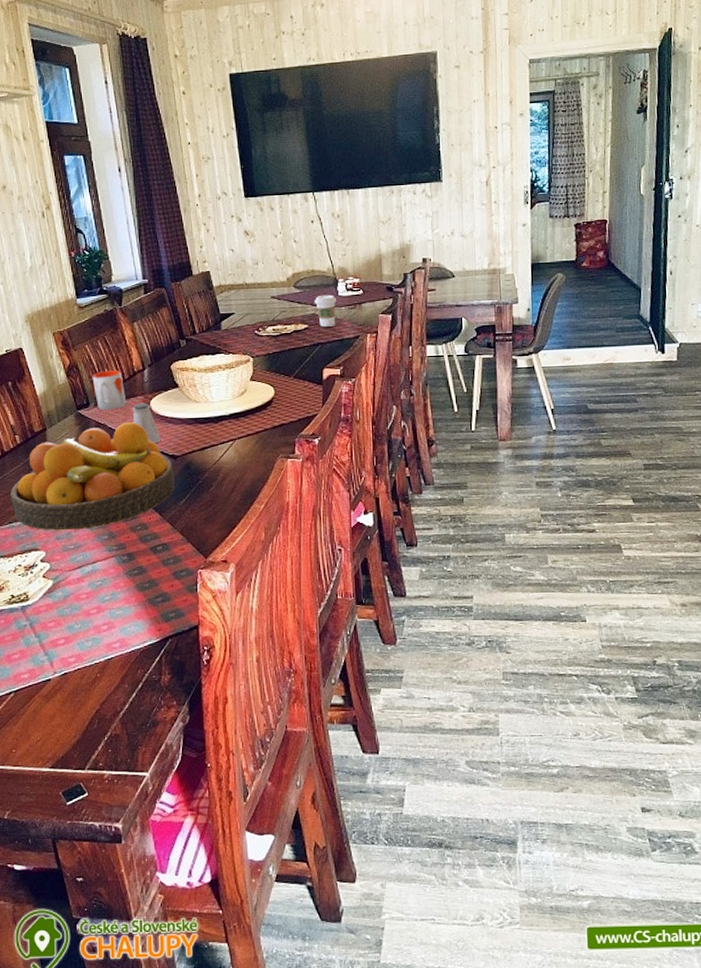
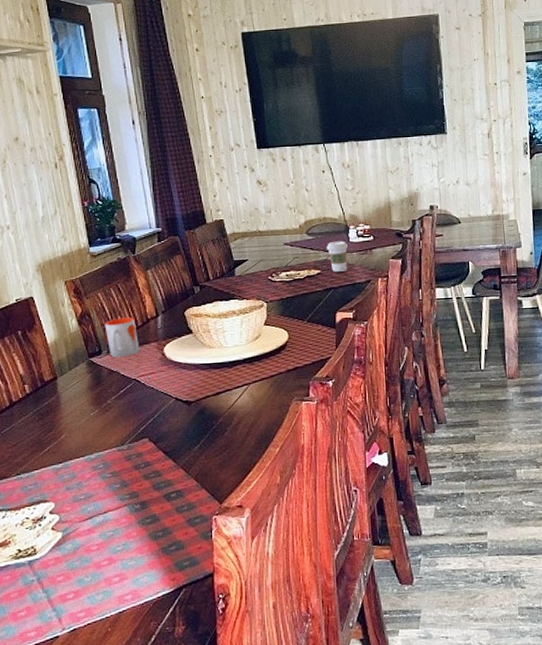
fruit bowl: present [10,421,175,531] -> none [18,368,189,481]
saltshaker: present [132,402,161,444] -> none [145,349,175,390]

